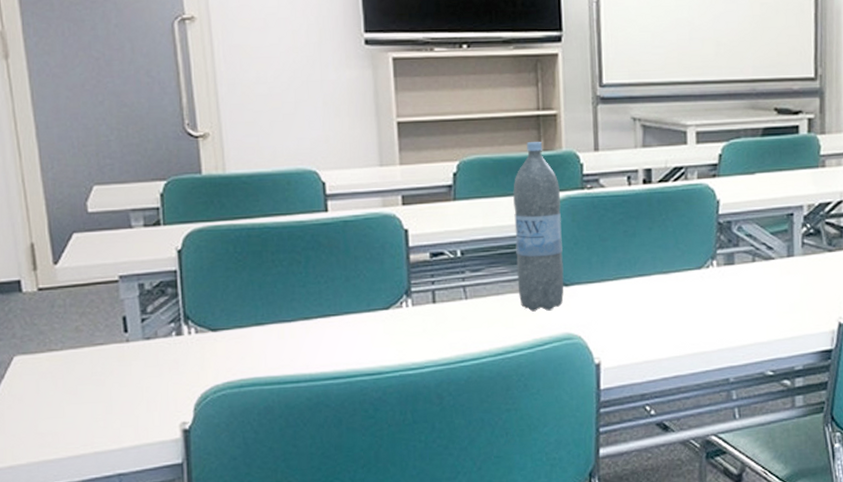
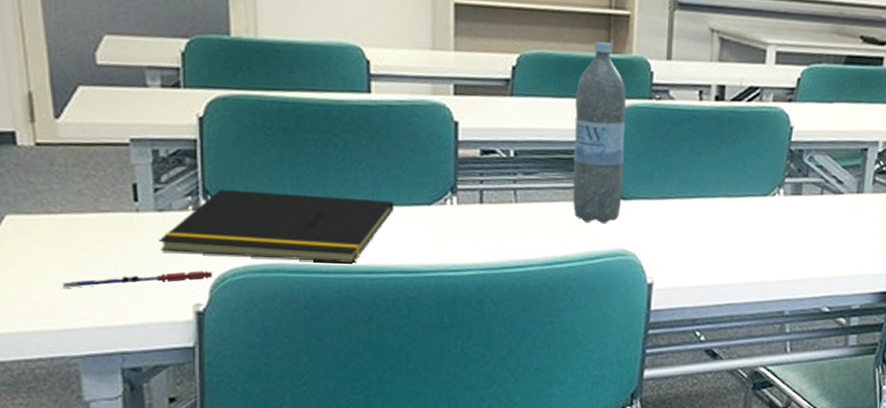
pen: none [65,391,197,418] -> present [63,271,213,288]
notepad: none [147,309,355,376] -> present [159,189,394,263]

